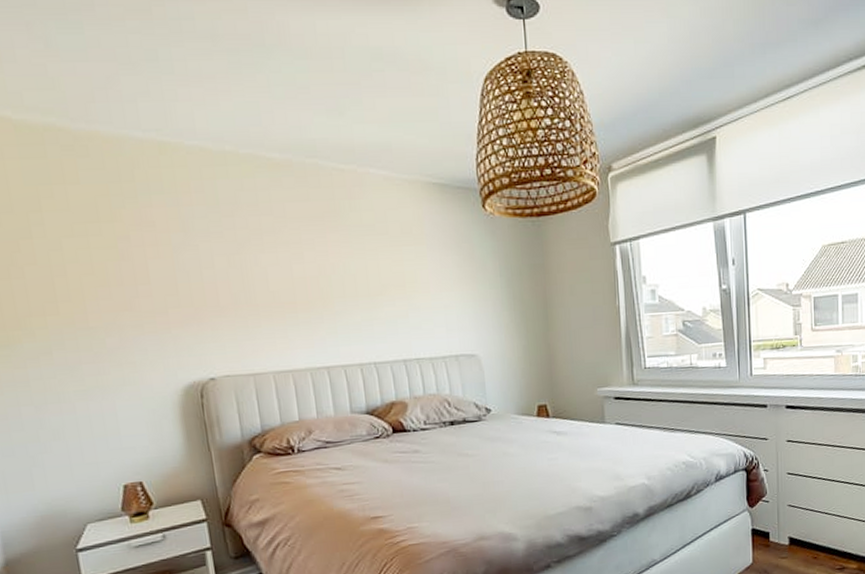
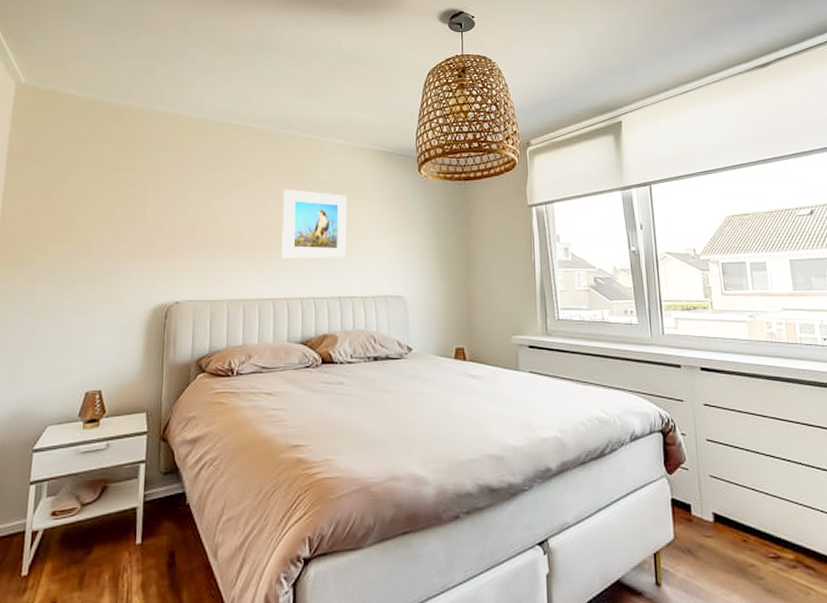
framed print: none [321,236,409,320] -> present [282,190,348,259]

